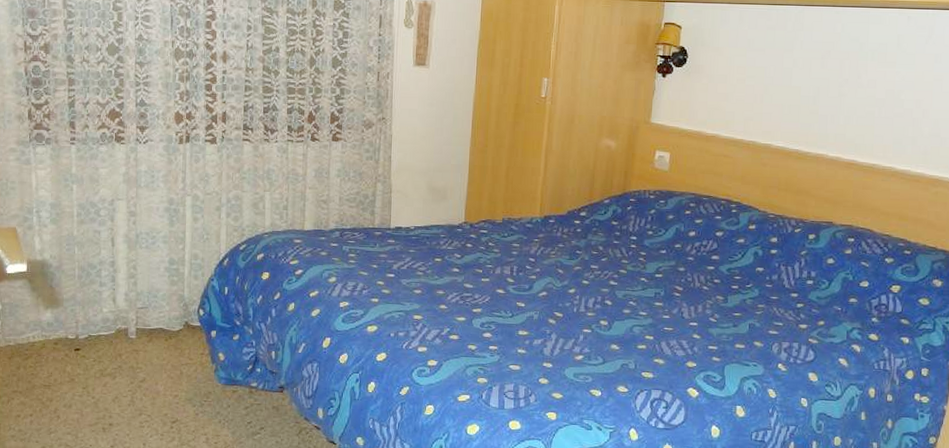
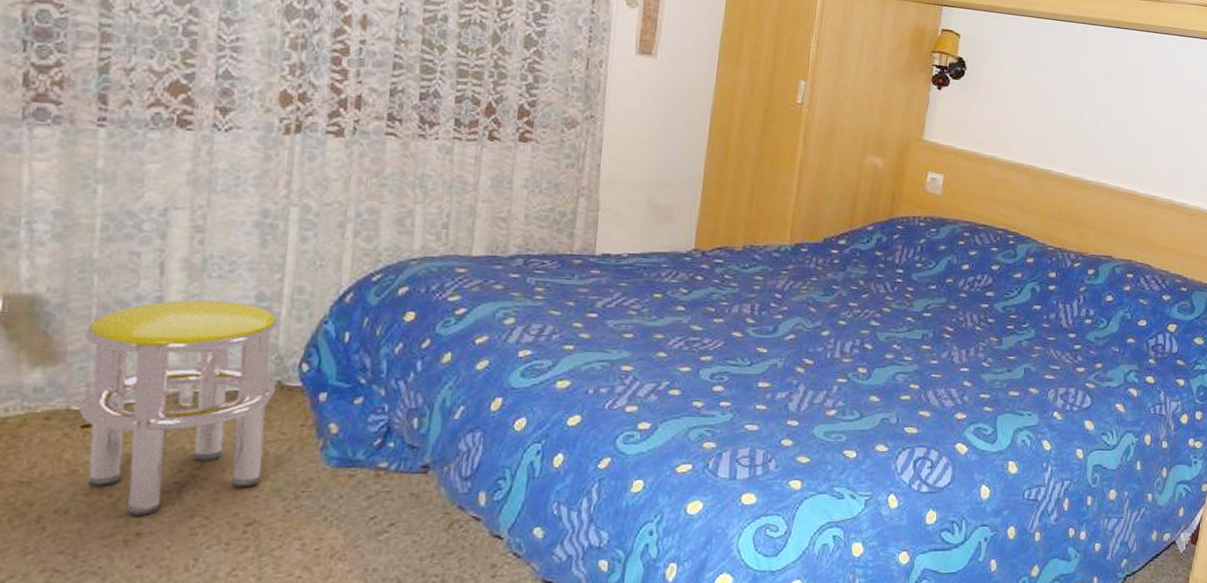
stool: none [72,264,185,412] -> present [79,300,278,515]

